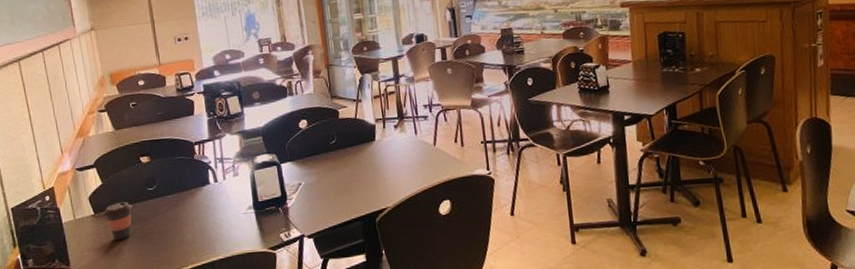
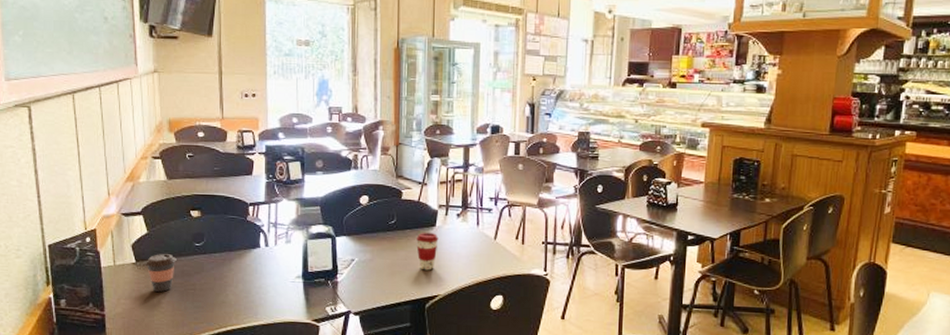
coffee cup: none [358,146,380,185] -> present [416,232,439,271]

